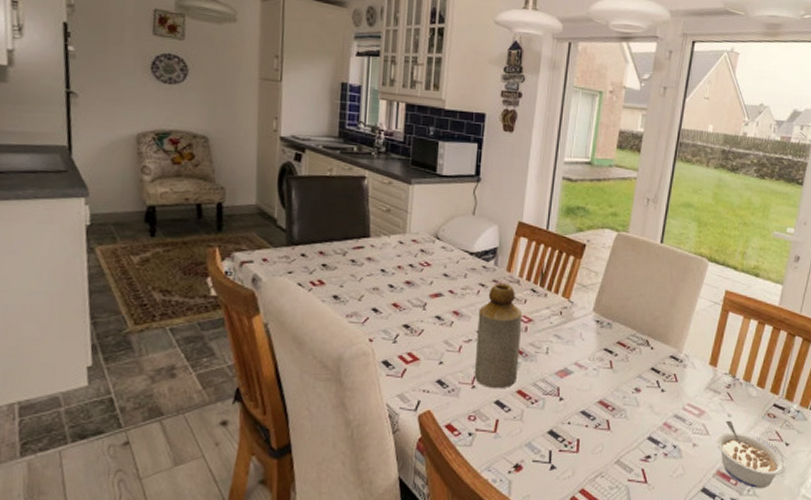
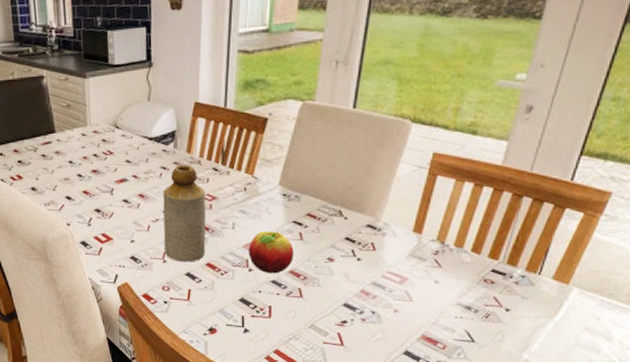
fruit: none [560,358,604,404] -> present [248,231,294,274]
legume: present [716,420,786,488] -> none [421,286,505,352]

